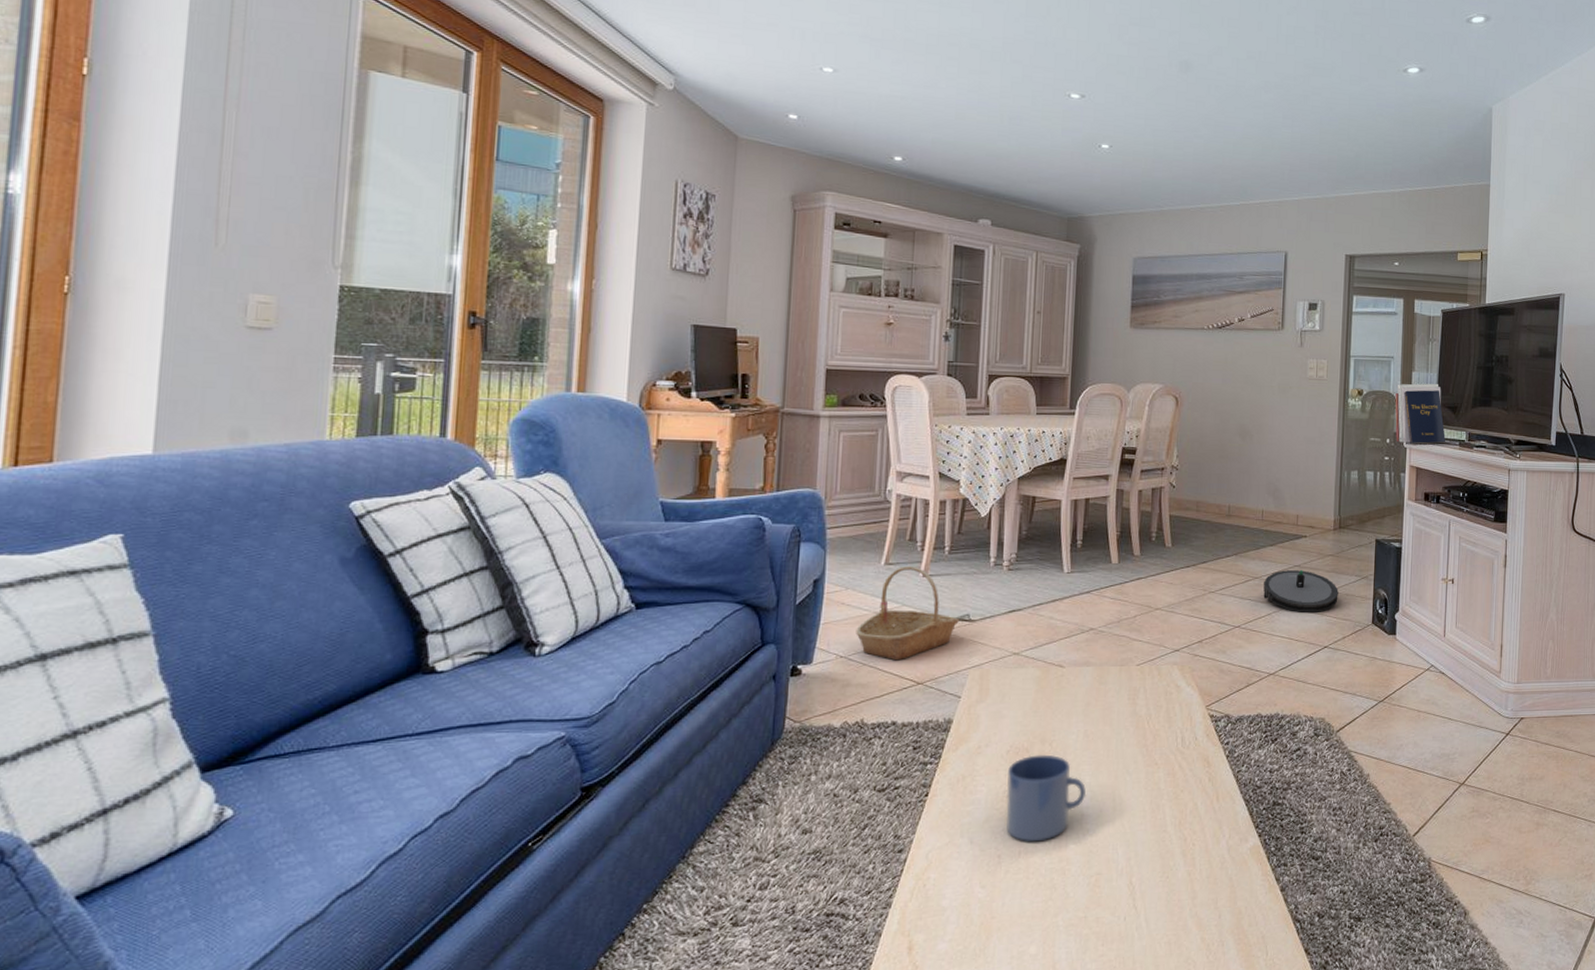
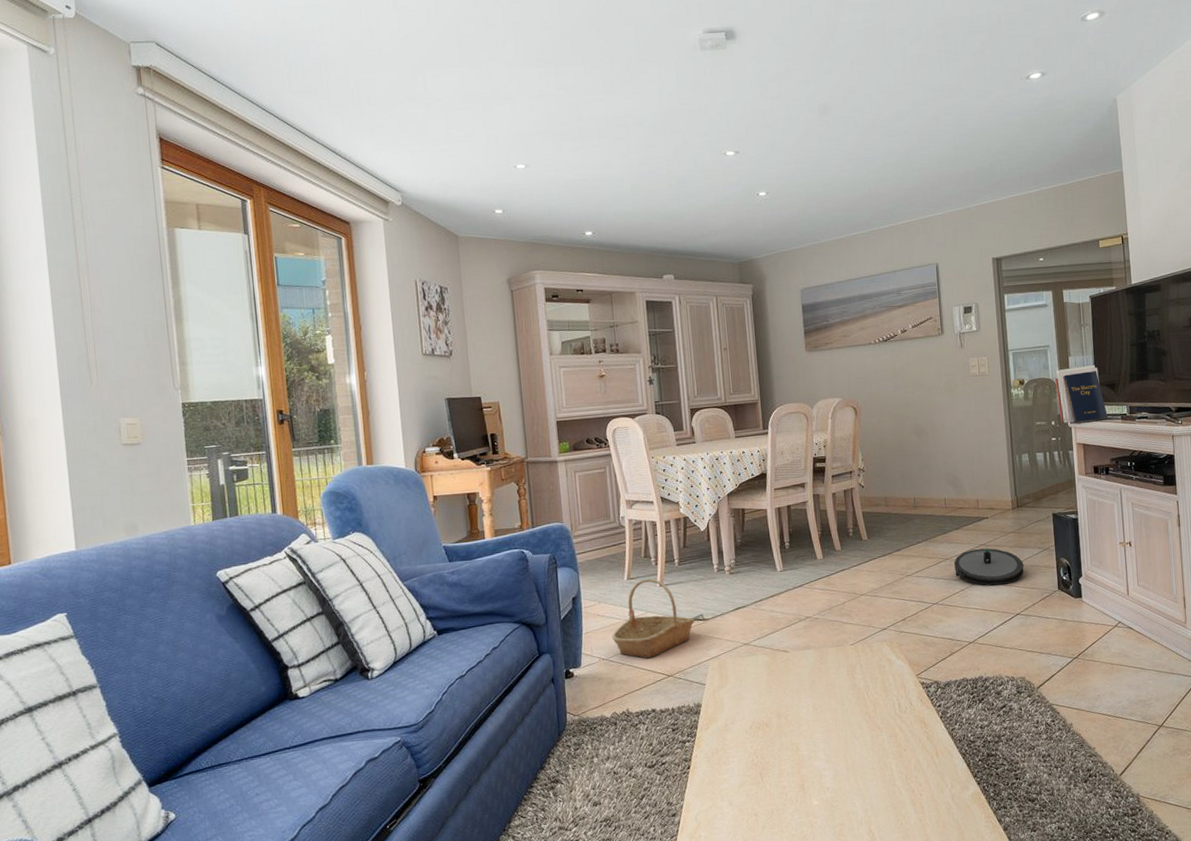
mug: present [1005,754,1087,841] -> none [753,727,822,801]

